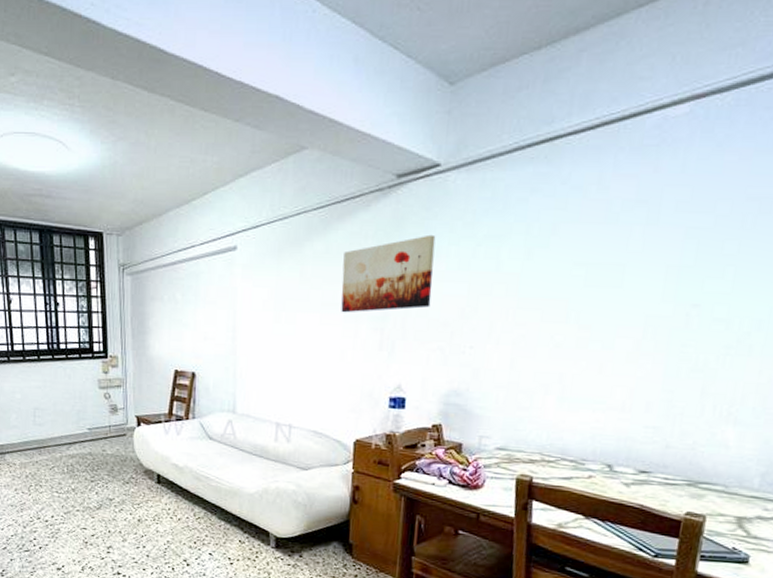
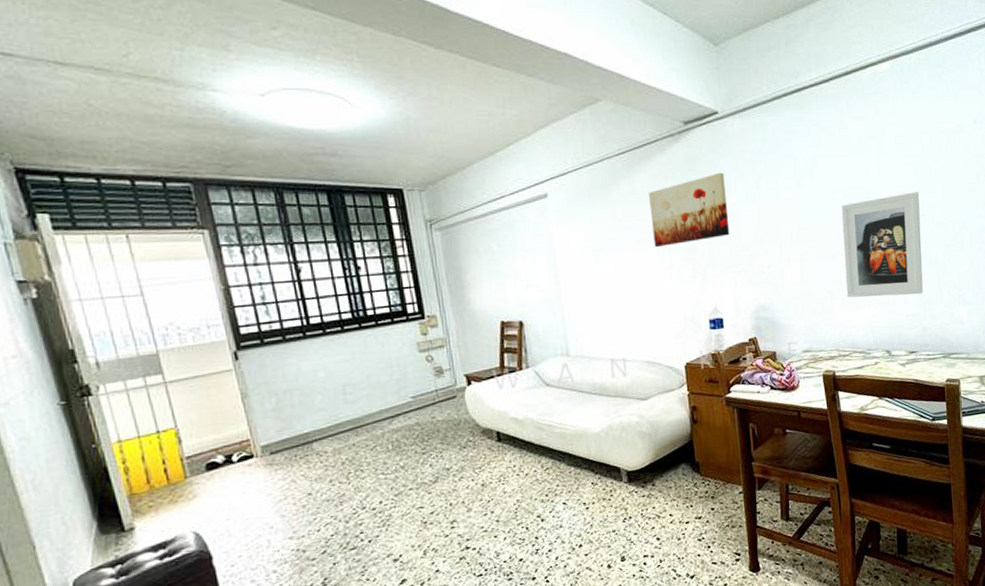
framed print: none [566,275,697,404] -> present [841,192,923,298]

